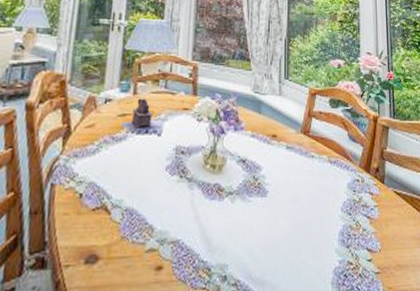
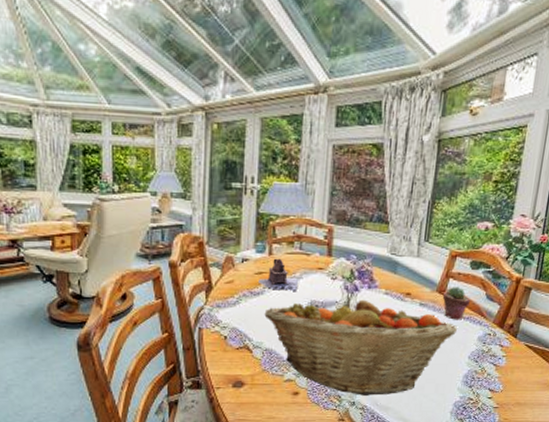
fruit basket: none [126,140,327,266] -> present [264,296,458,396]
potted succulent: none [307,127,334,165] -> present [442,287,470,320]

